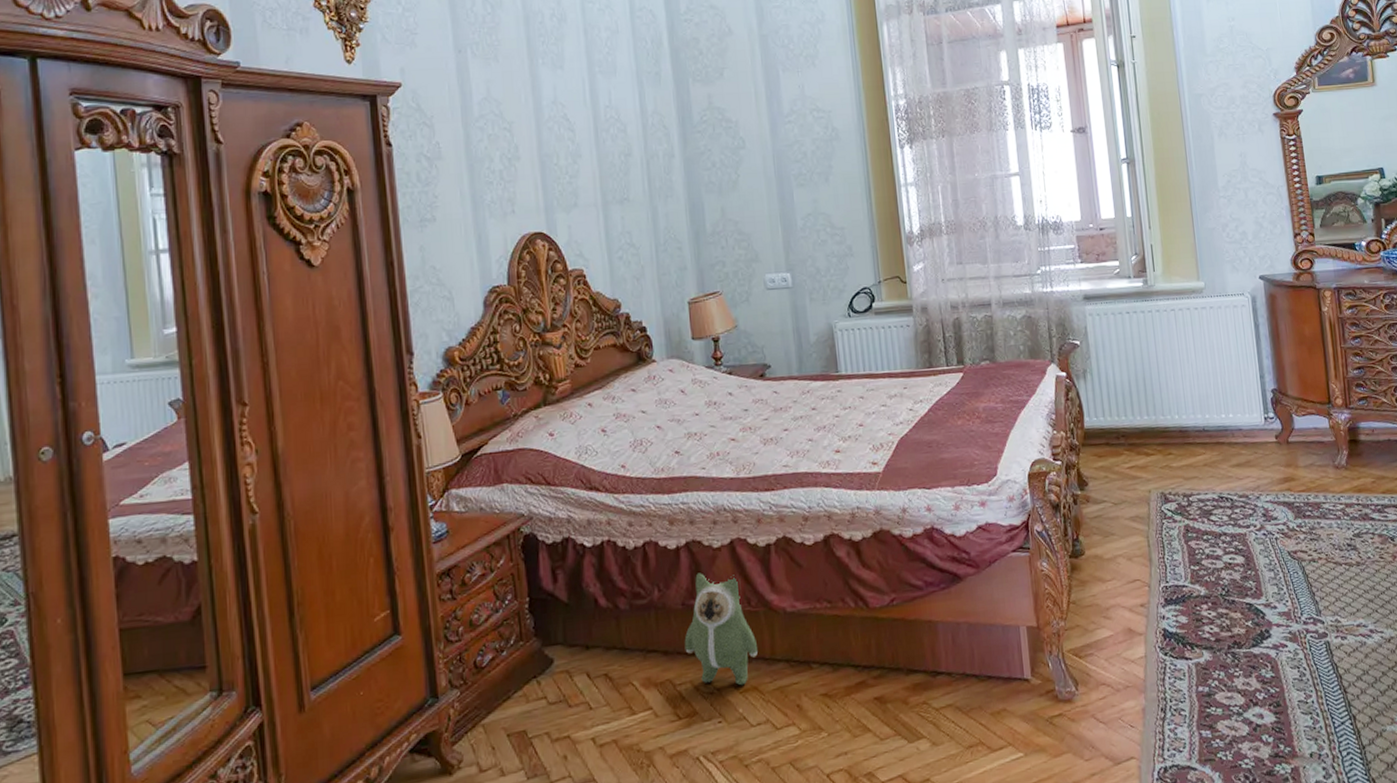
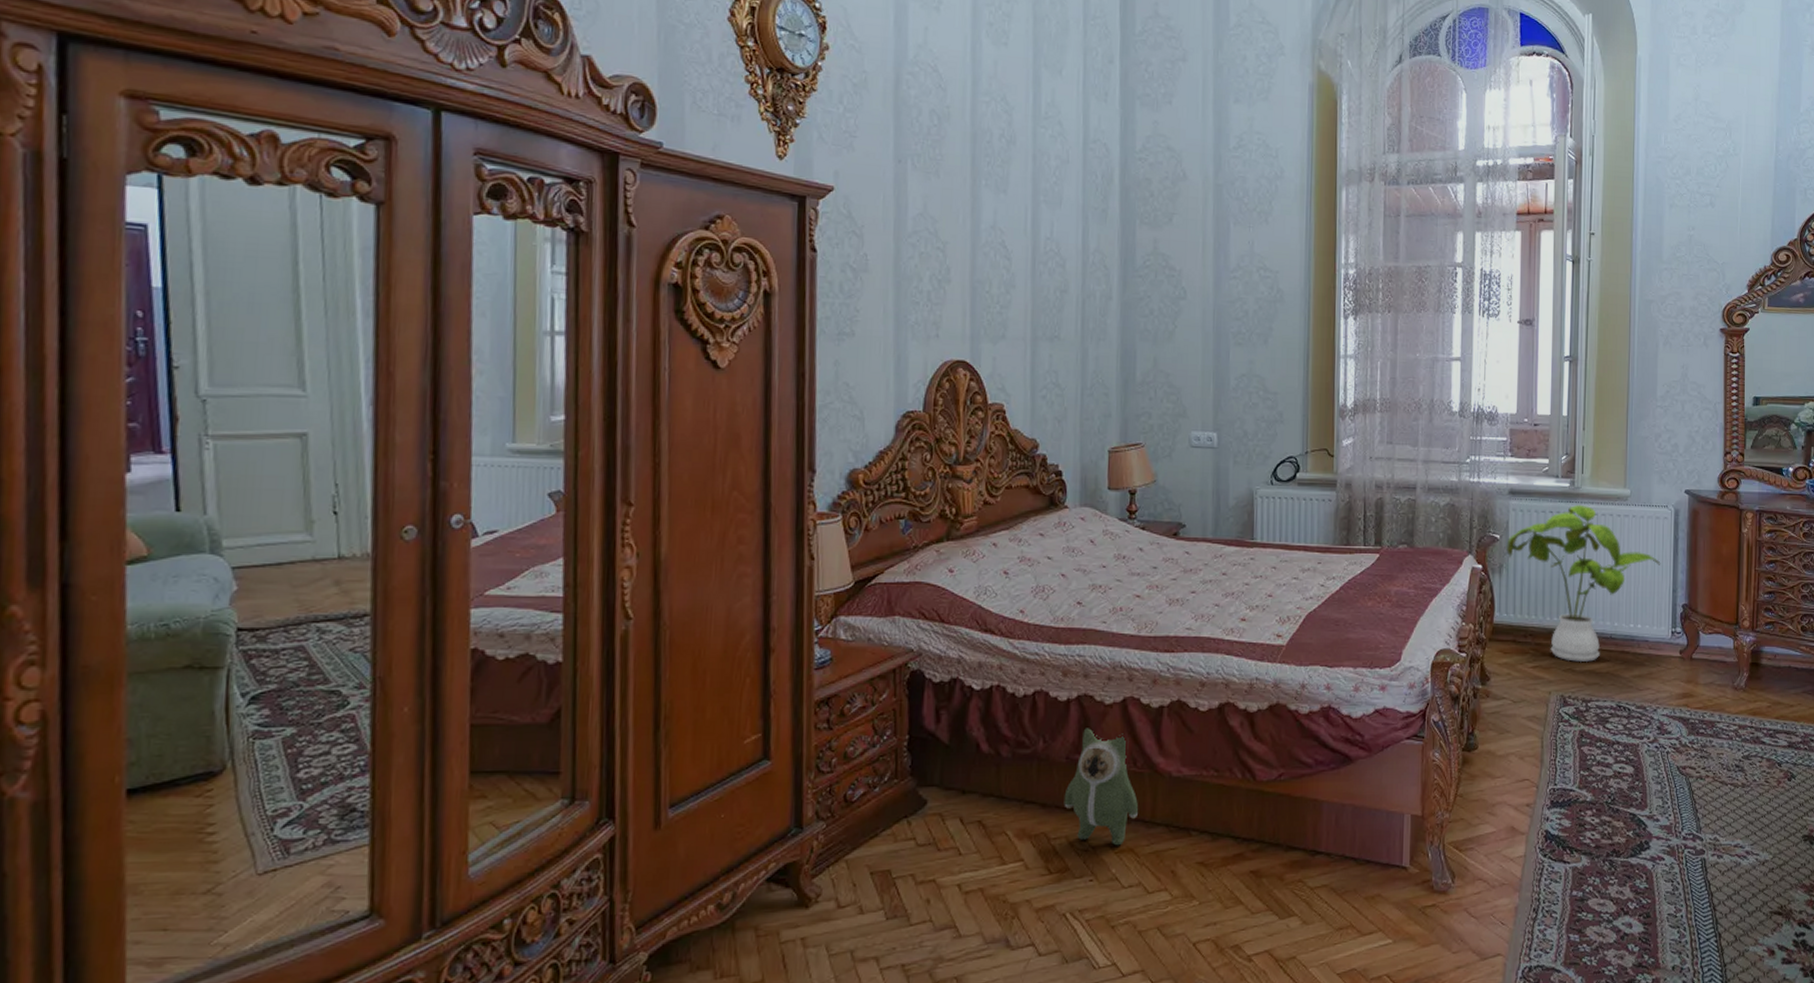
house plant: none [1087,302,1245,458] -> present [1506,504,1661,663]

